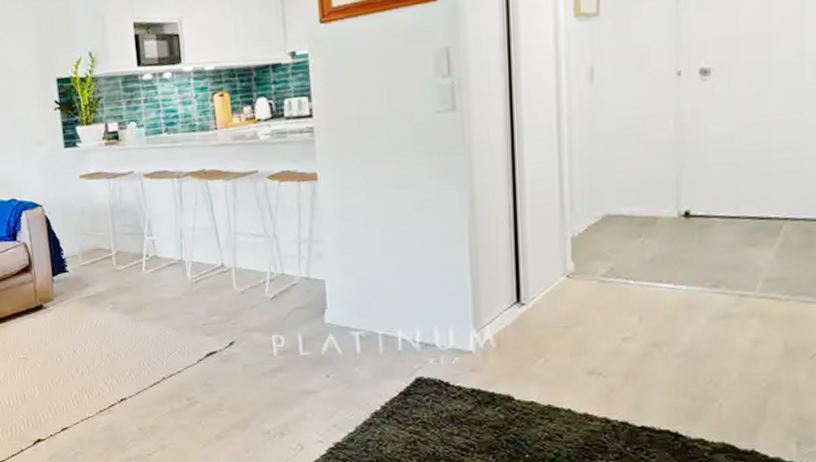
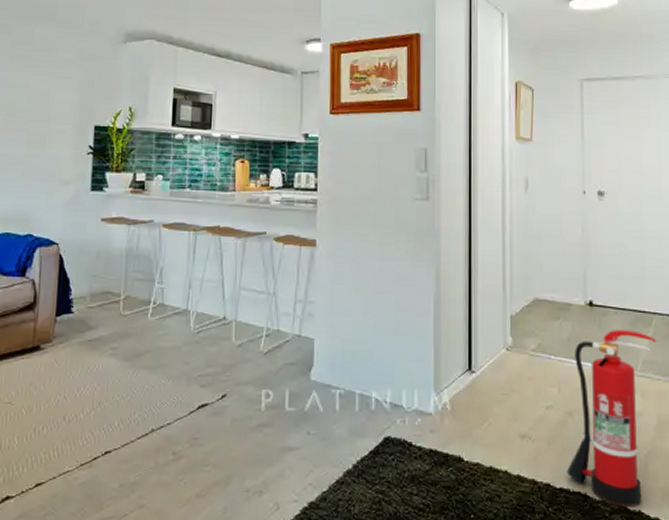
fire extinguisher: none [650,242,787,446] -> present [566,330,657,507]

